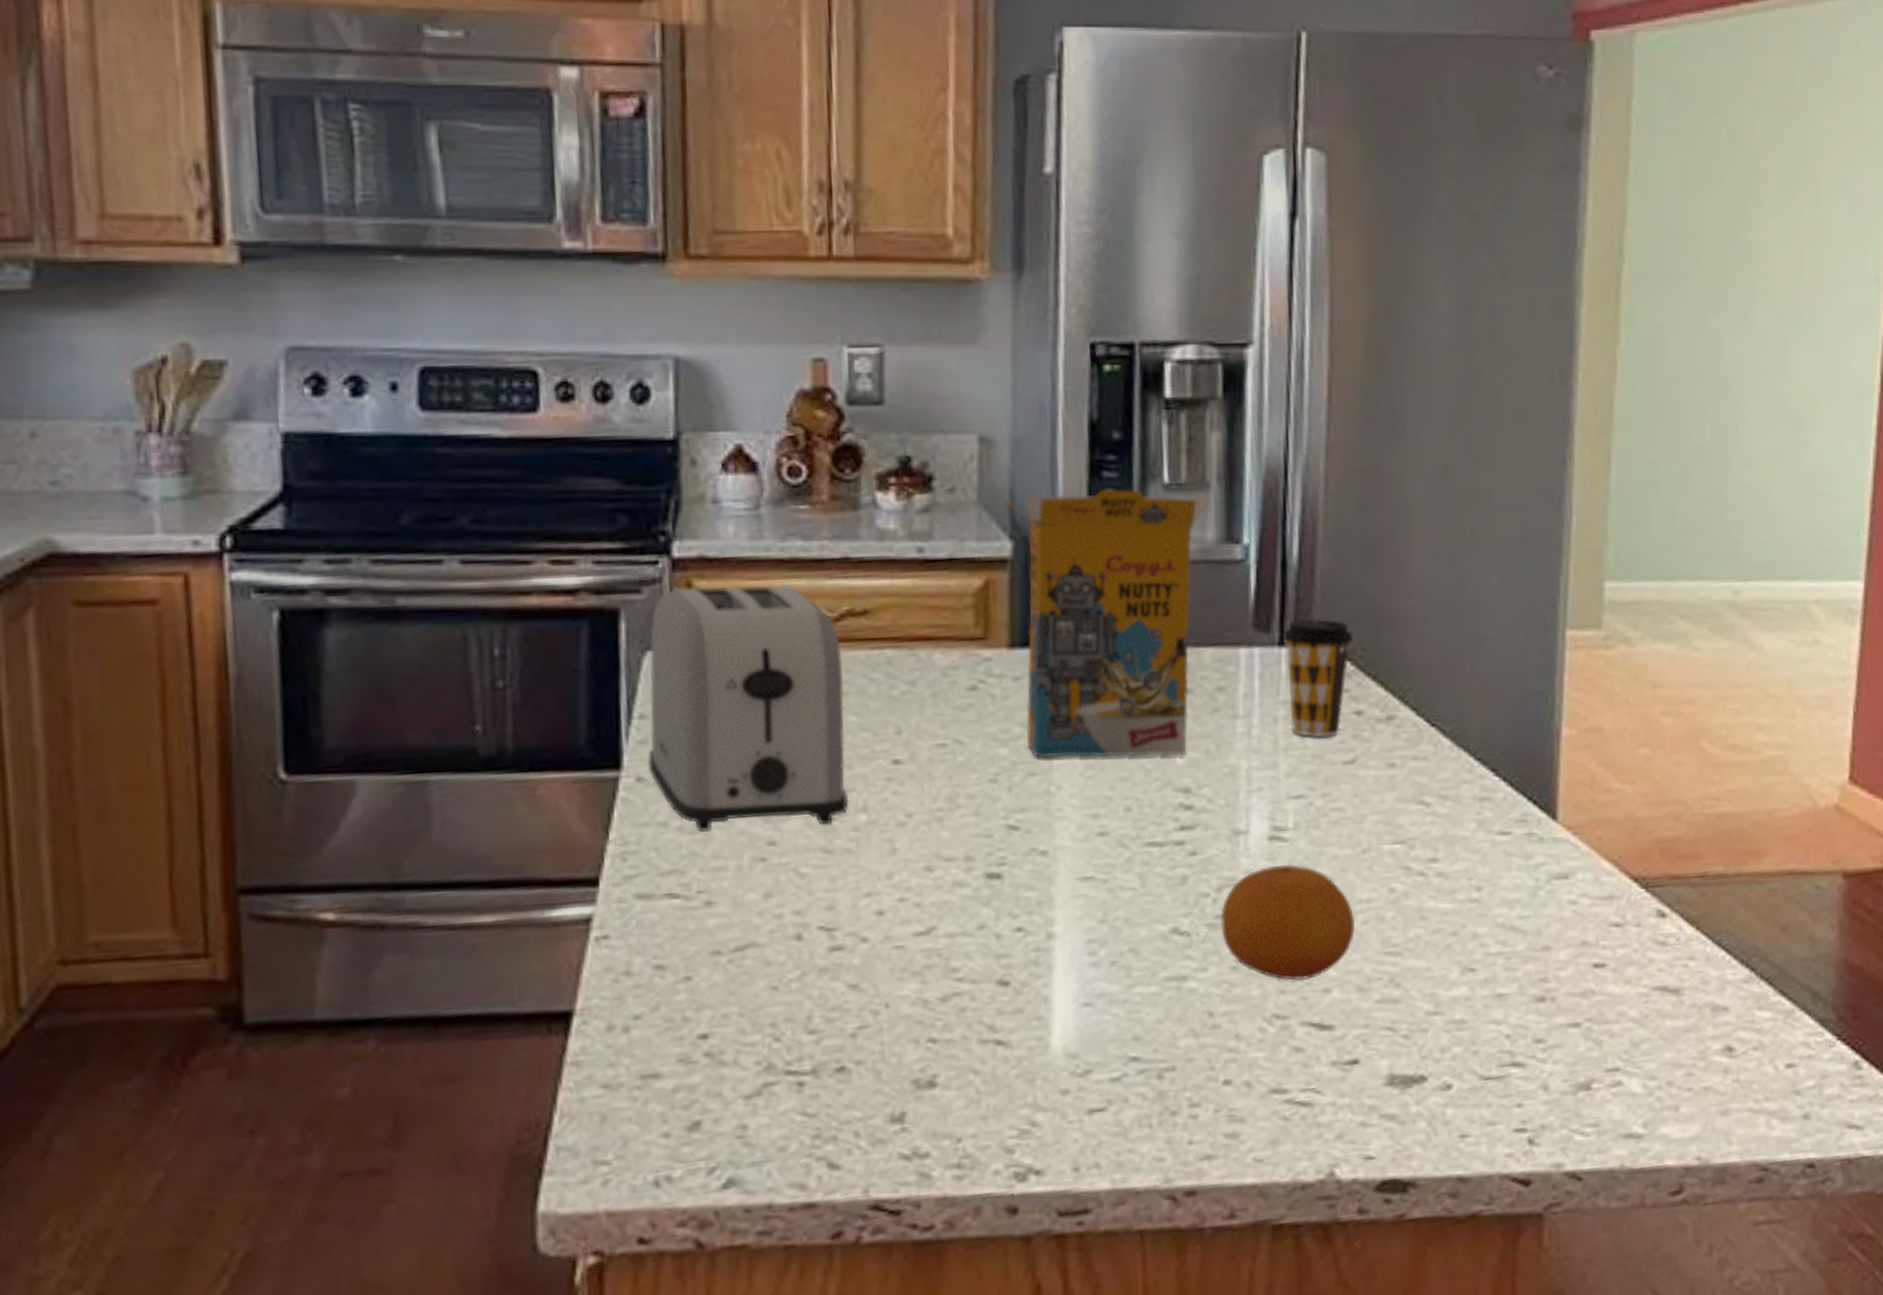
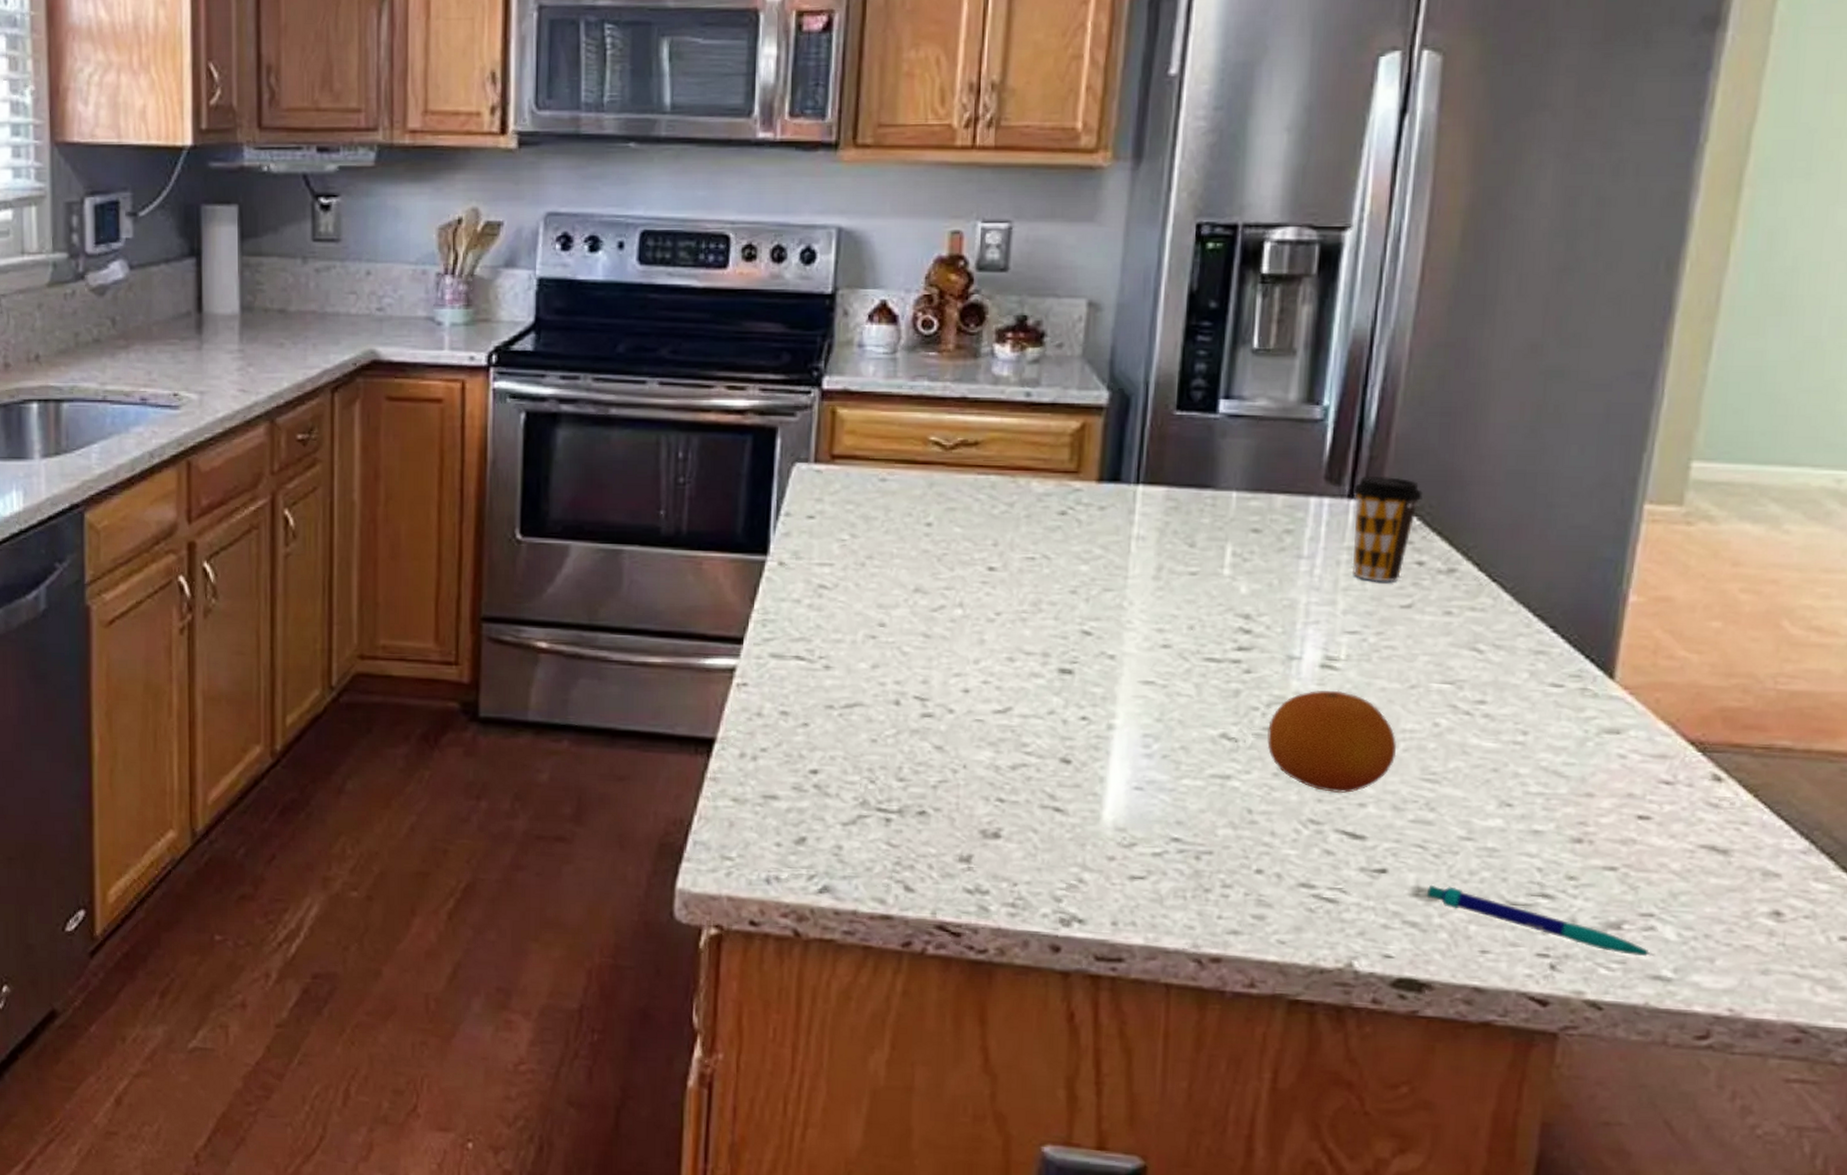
toaster: present [647,584,849,833] -> none [788,413,953,615]
cereal box: present [1005,489,1210,758] -> none [1106,351,1296,587]
pen: none [1401,1069,1625,1116] -> present [1426,884,1655,957]

